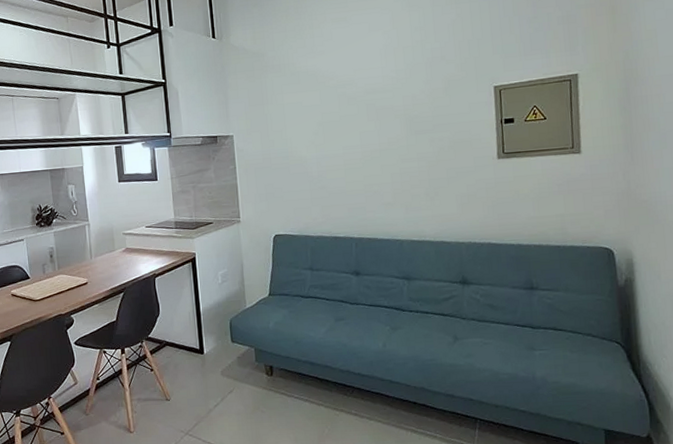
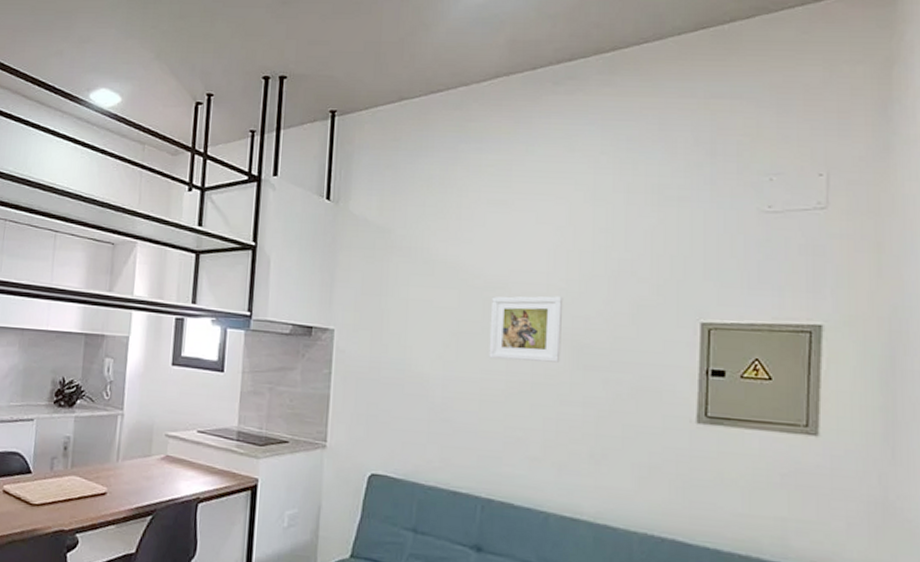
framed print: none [344,83,398,138] -> present [489,296,564,363]

